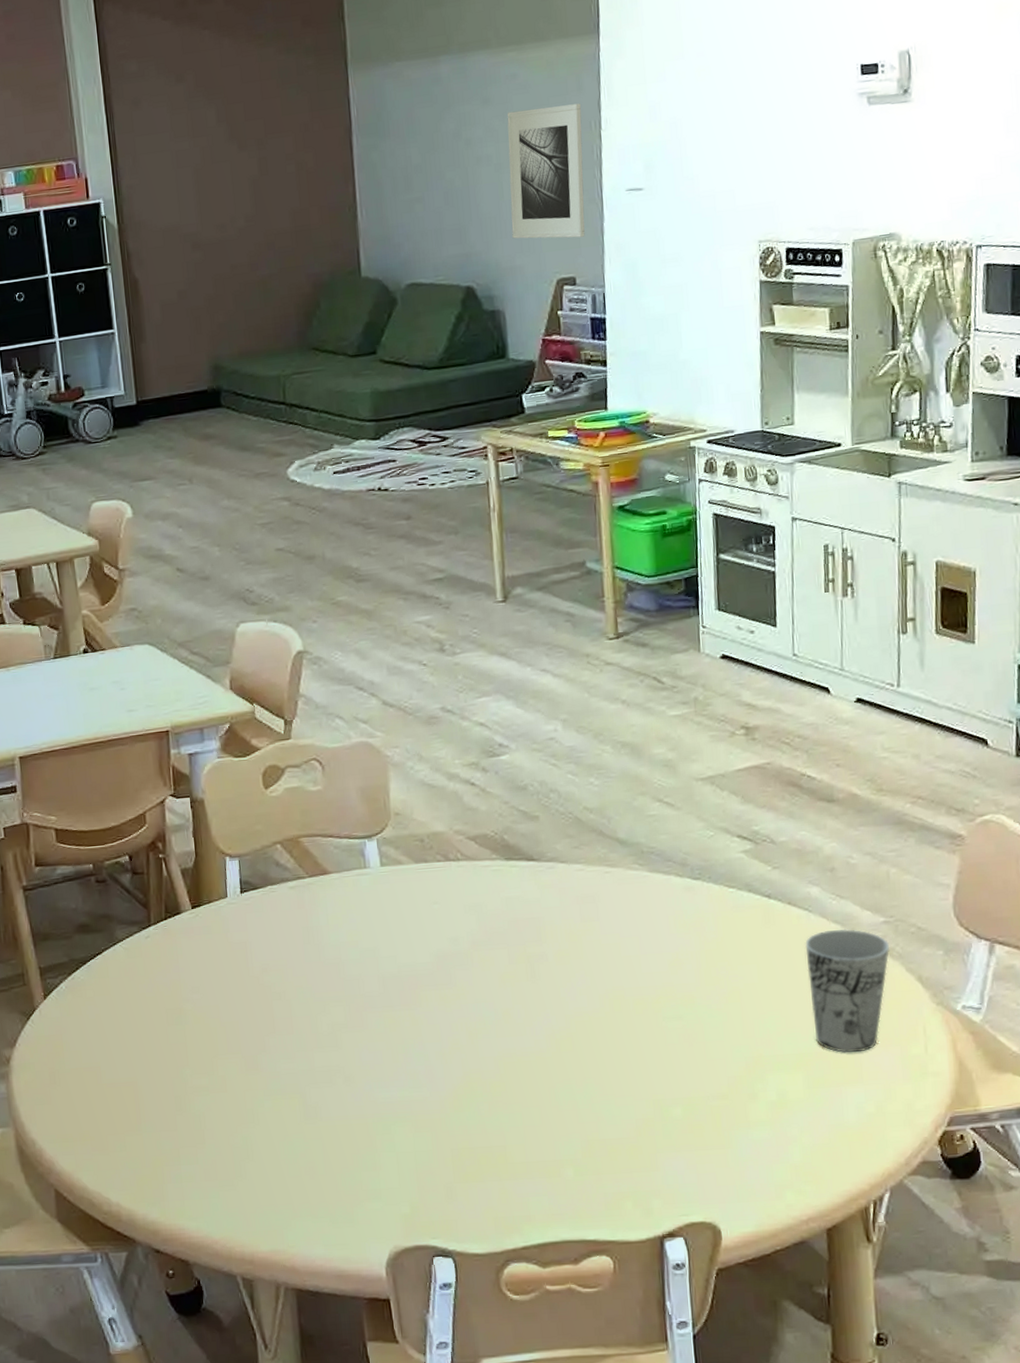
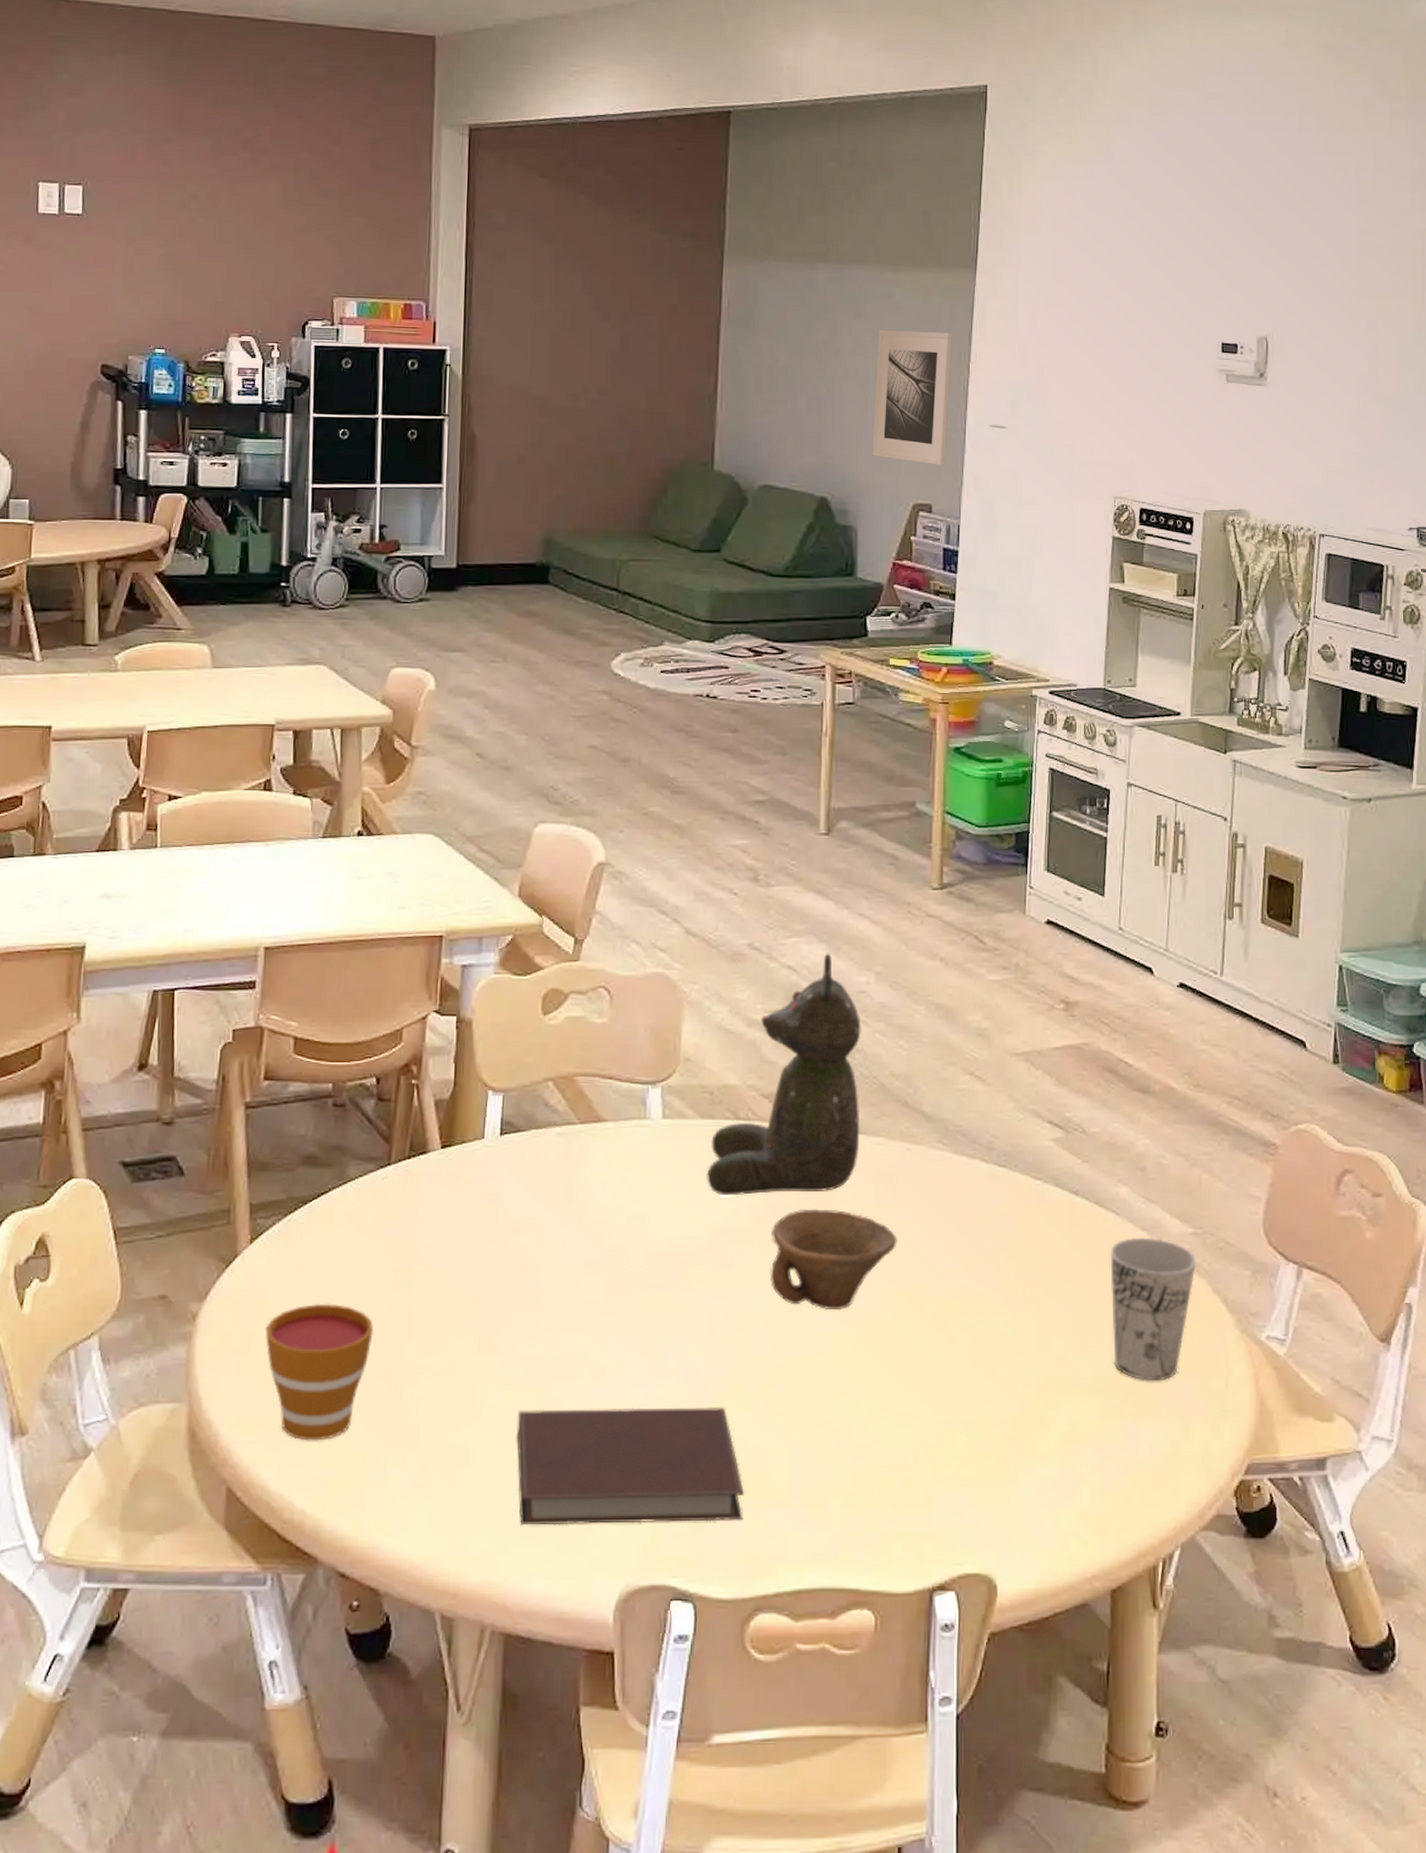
cup: none [66,1041,156,1150] -> present [265,1303,373,1441]
notebook: none [285,1100,489,1205] -> present [516,1406,745,1526]
teddy bear: none [425,708,561,927] -> present [707,953,861,1196]
bowl: none [489,929,605,1014] -> present [770,1209,897,1311]

